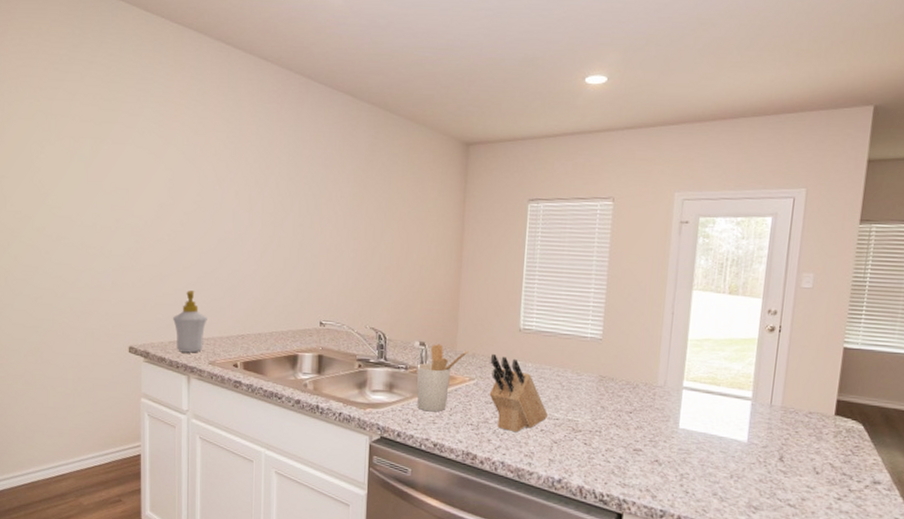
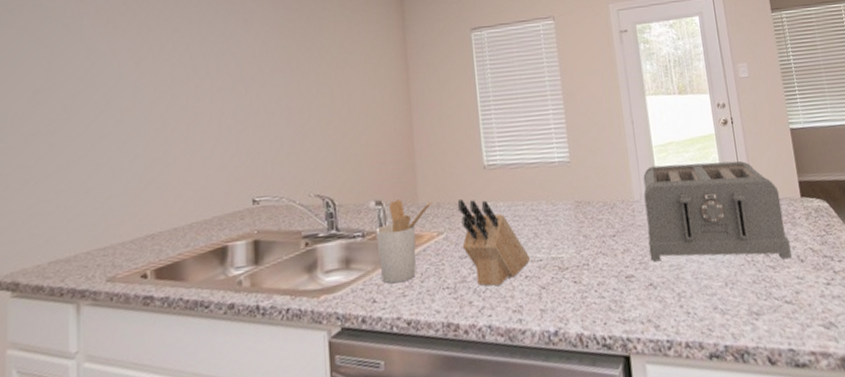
soap bottle: present [173,290,207,353] -> none [54,190,103,274]
toaster: none [661,358,812,469] -> present [643,160,792,261]

